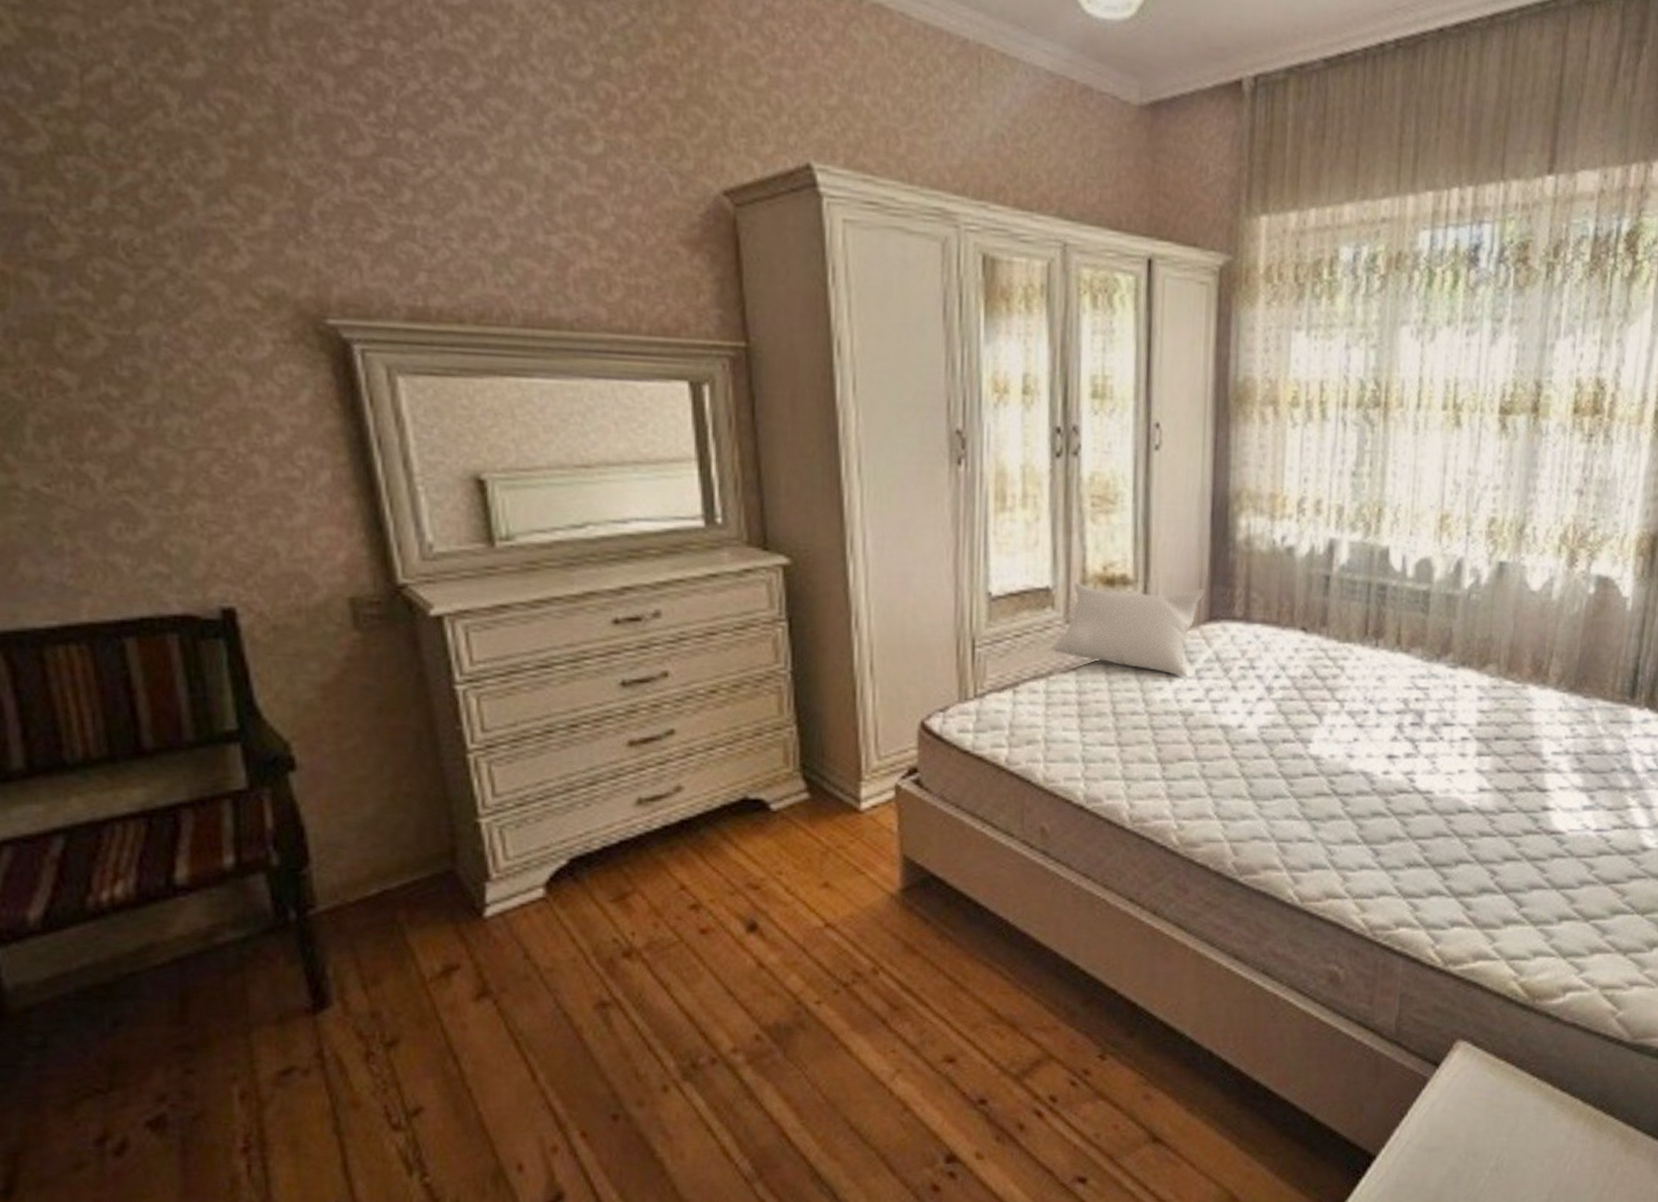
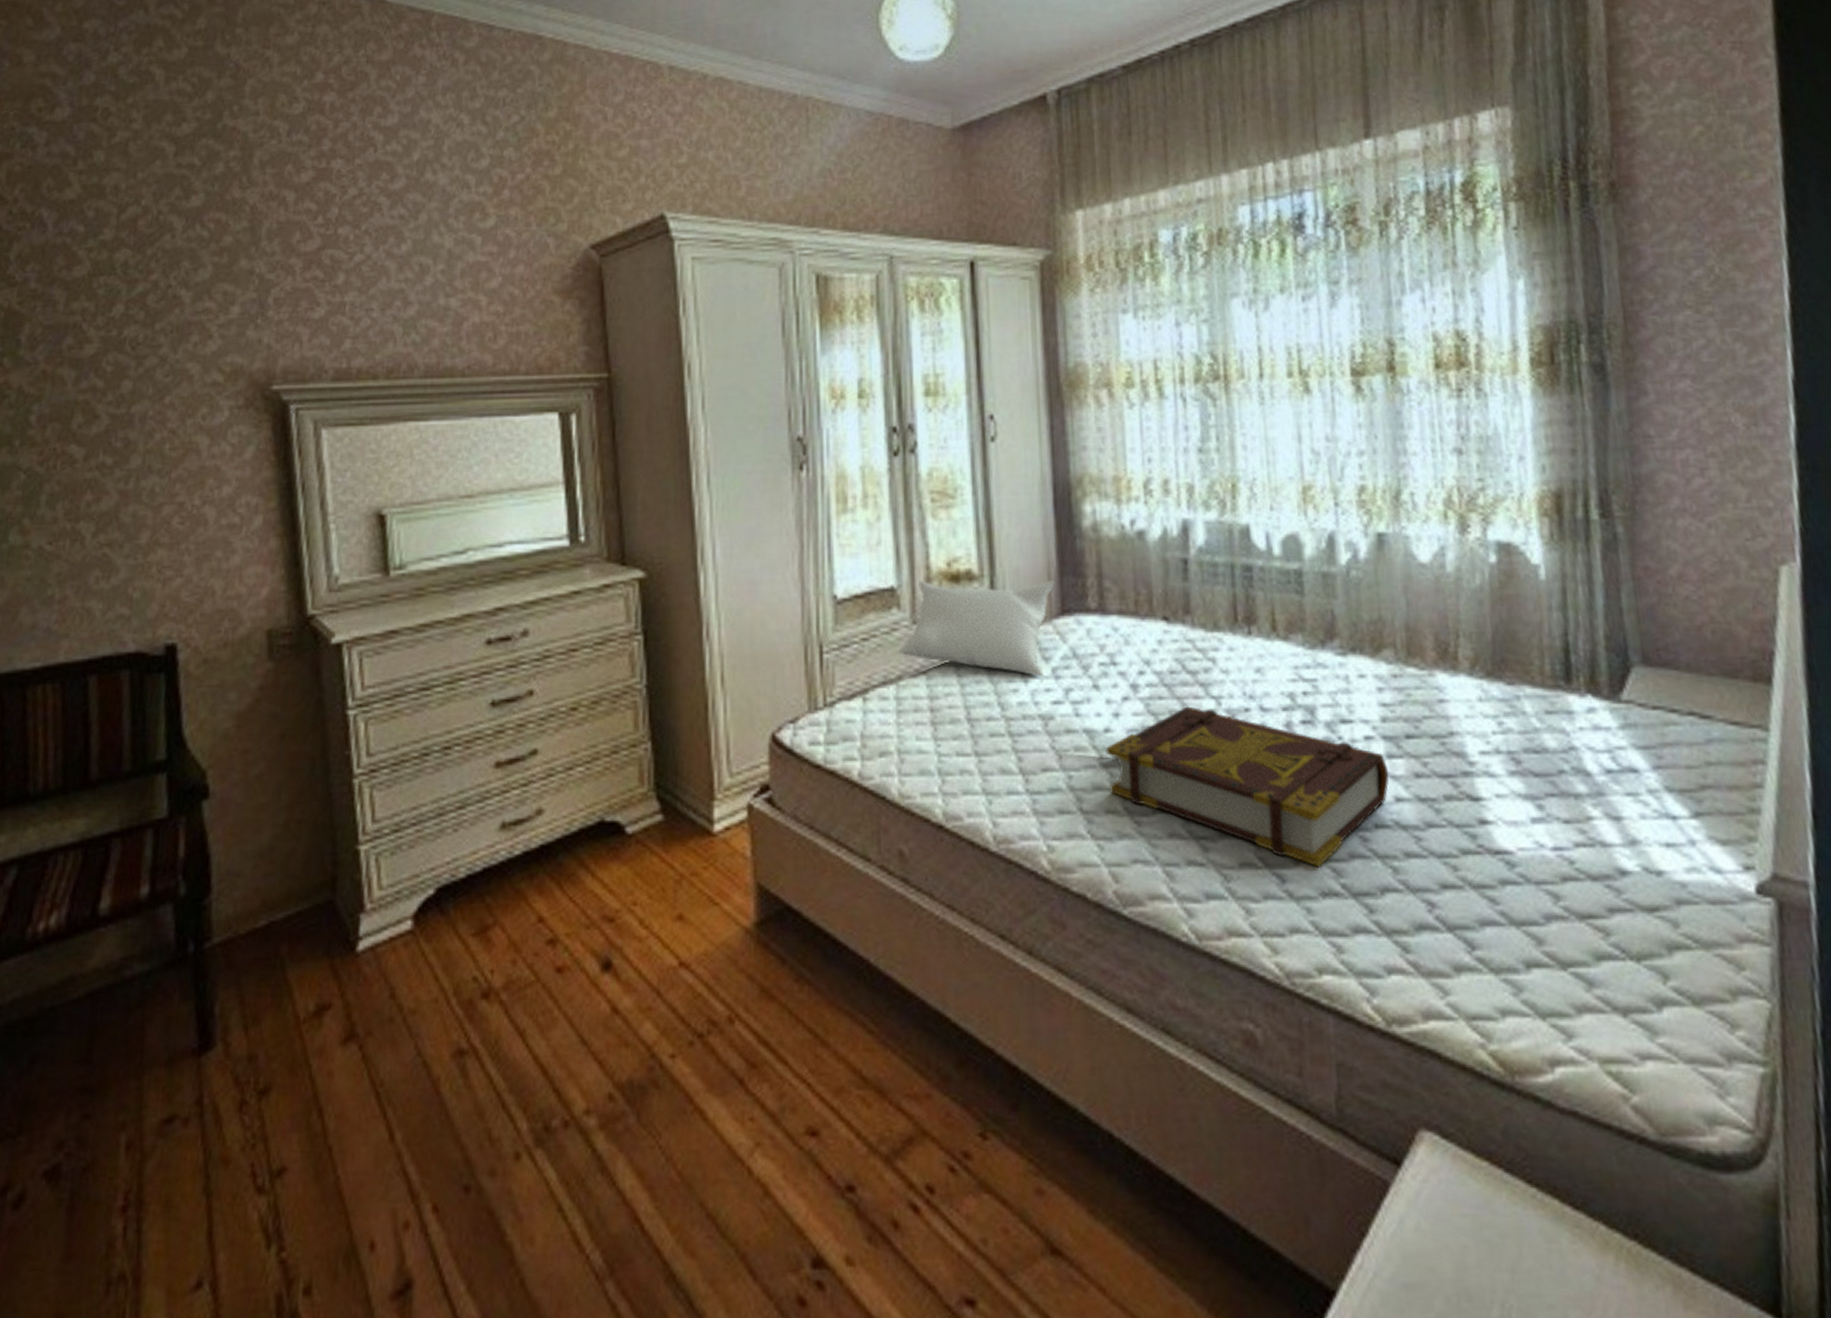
book: none [1237,707,1477,844] -> present [1106,706,1390,868]

